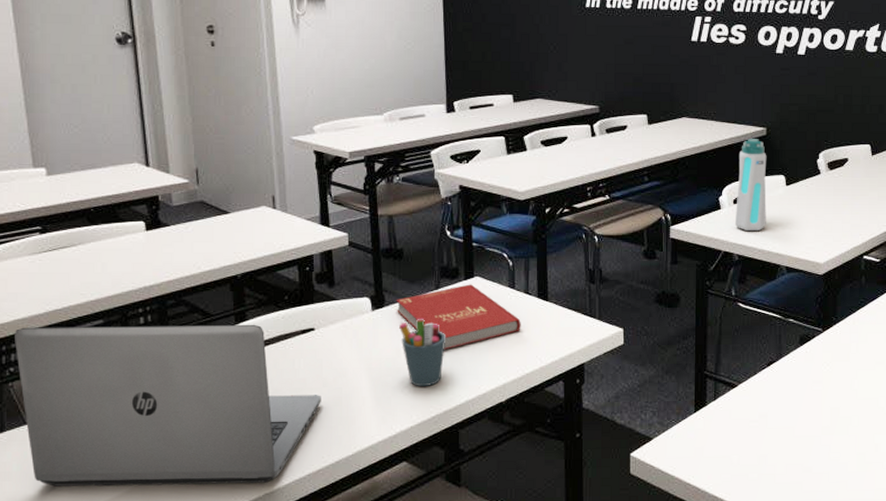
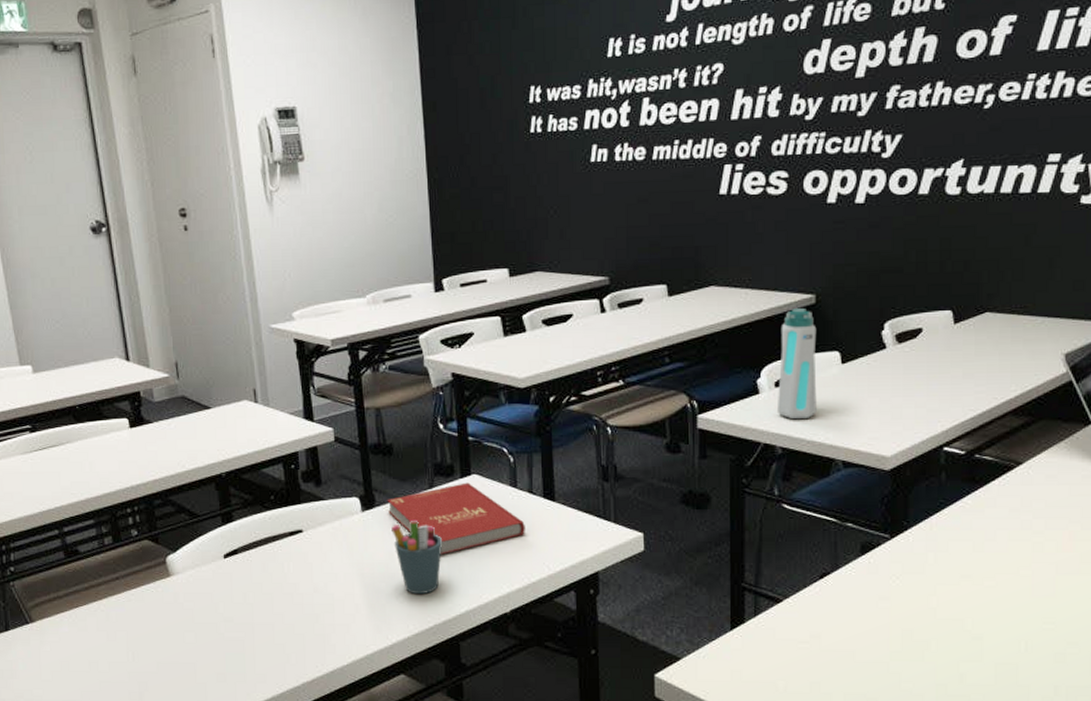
laptop: present [13,324,321,487] -> none [12,525,313,691]

